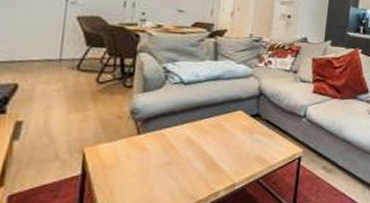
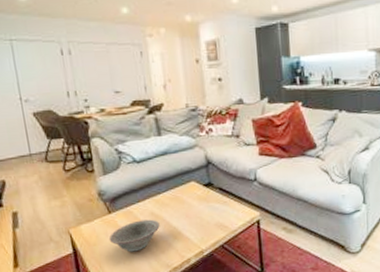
decorative bowl: none [129,145,194,180] -> present [108,219,160,252]

